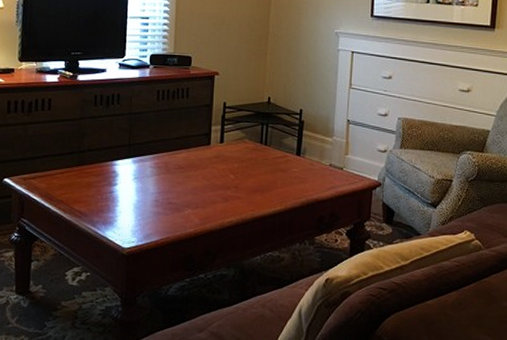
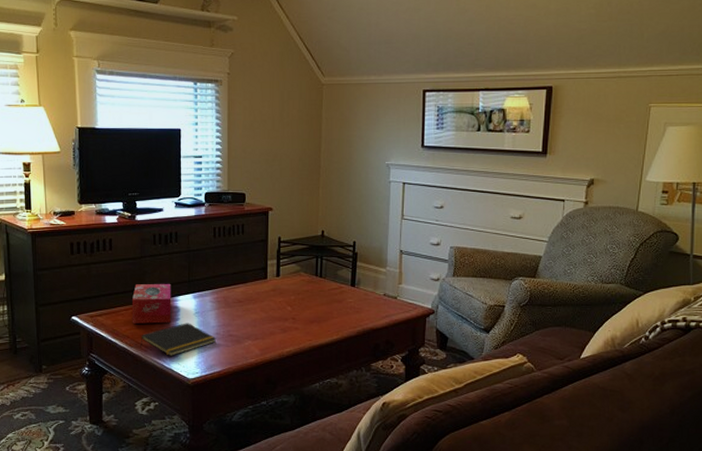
tissue box: none [68,146,110,189] -> present [132,283,172,324]
notepad: none [74,188,155,223] -> present [140,323,217,356]

